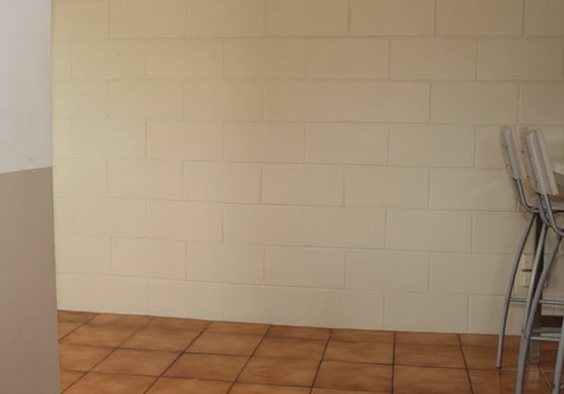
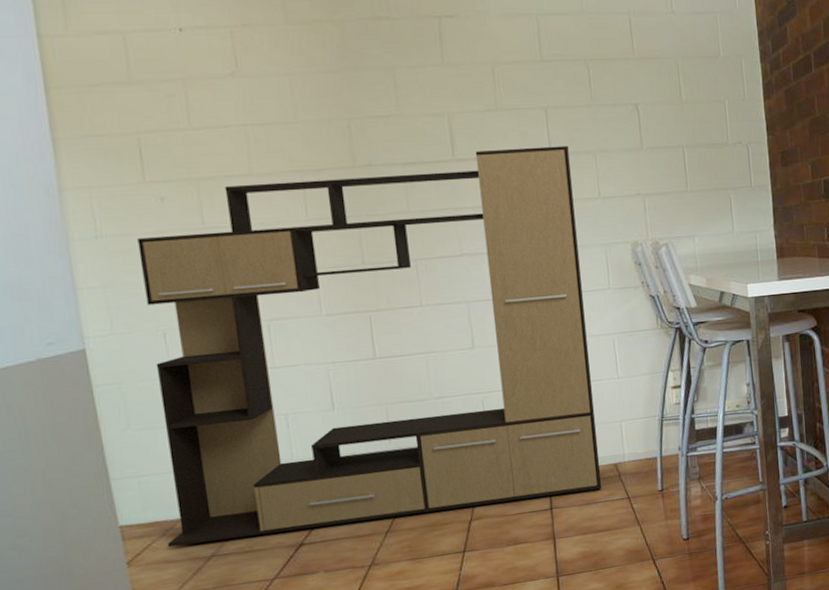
media console: none [88,29,452,355] -> present [137,146,602,547]

